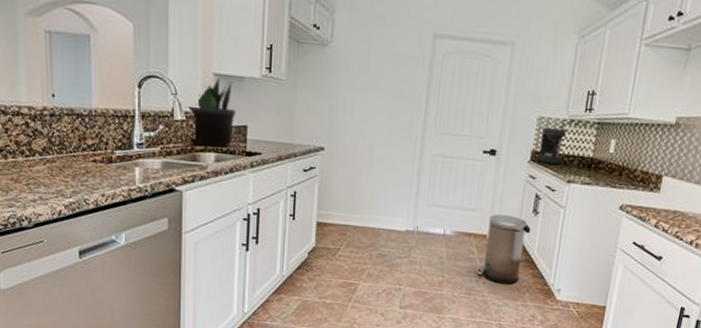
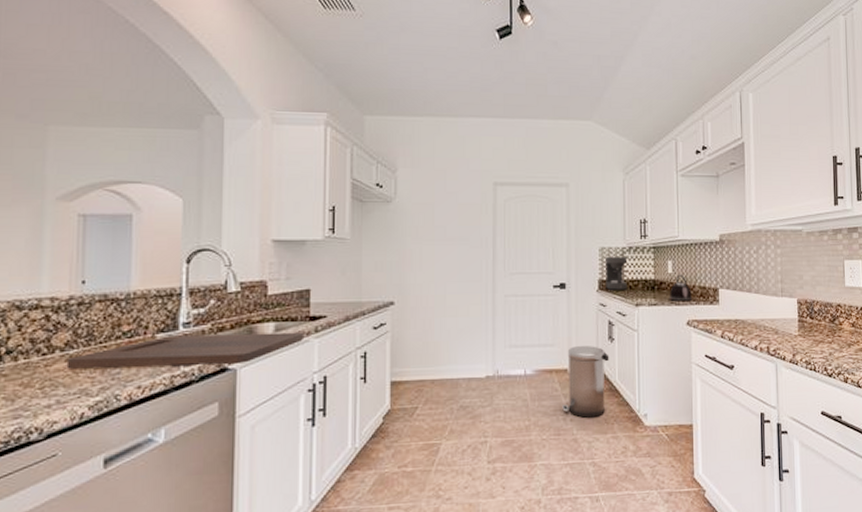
cutting board: none [45,153,240,187] -> present [66,332,303,369]
planter: present [185,77,236,147] -> none [241,243,298,317]
kettle: none [605,155,632,186] -> present [669,274,693,302]

